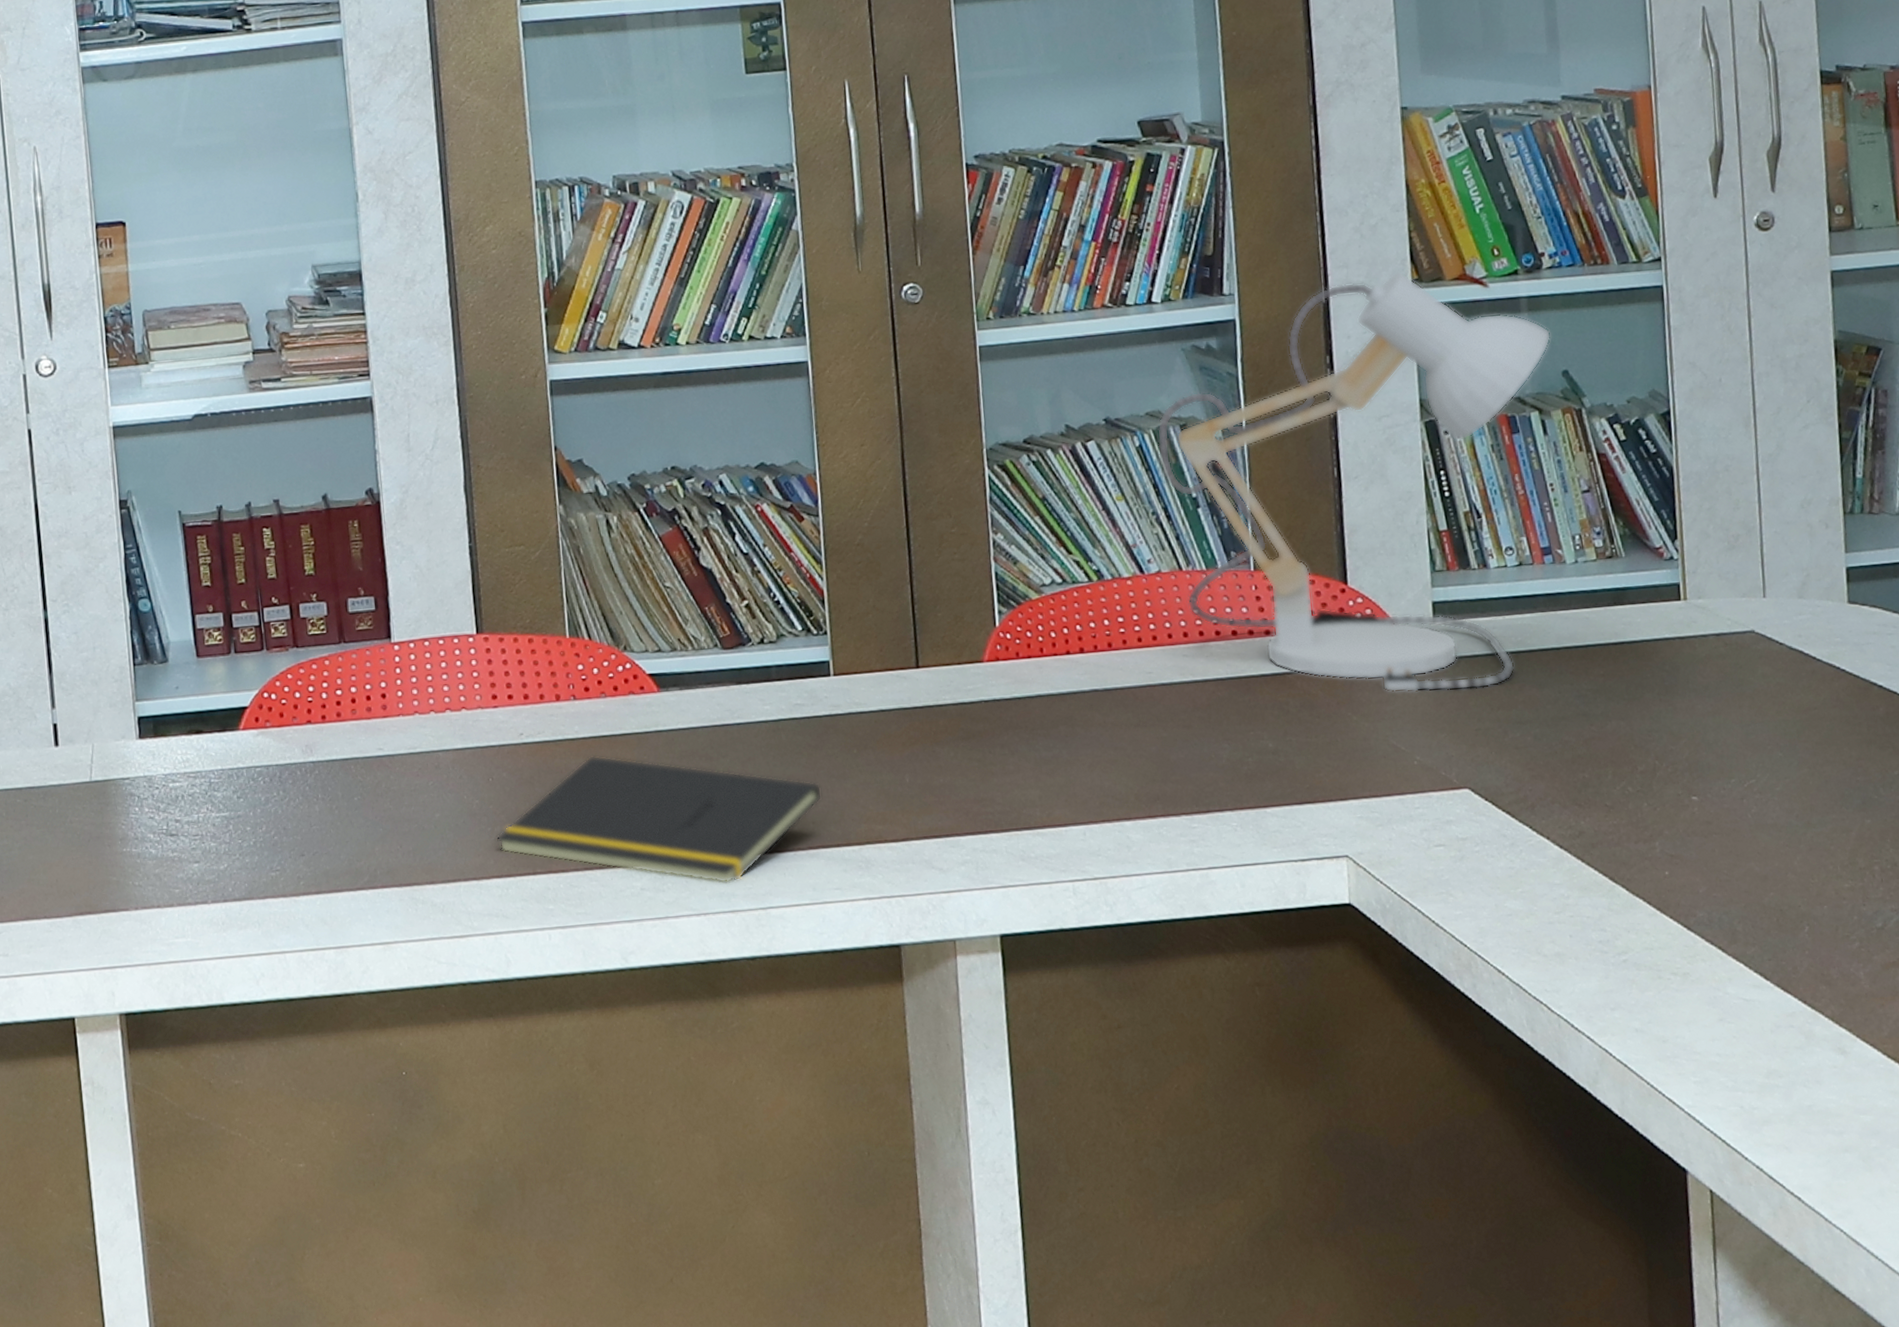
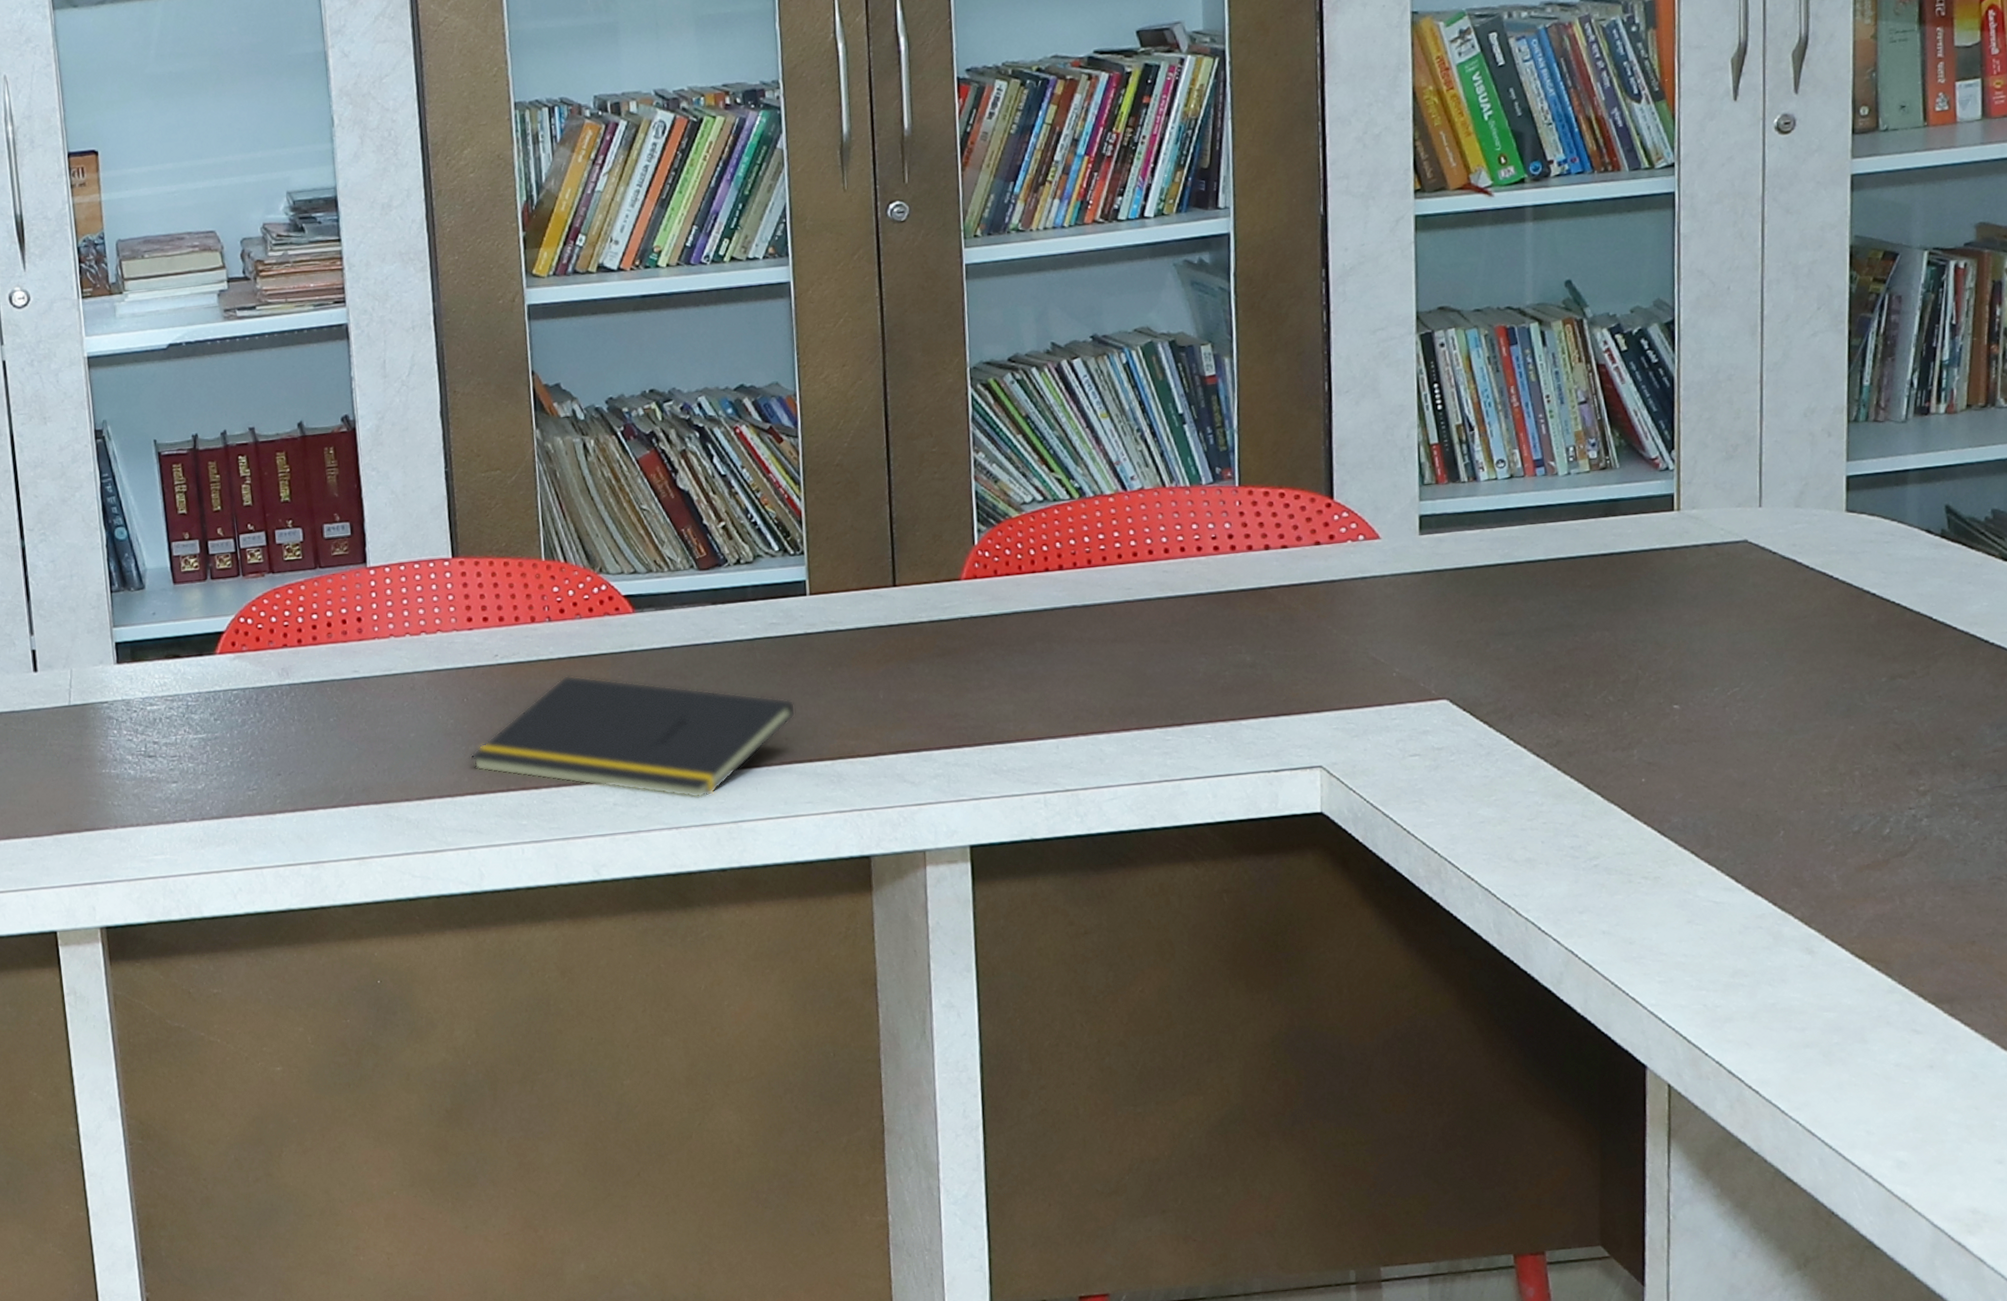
desk lamp: present [1156,271,1552,693] -> none [1144,181,1556,606]

